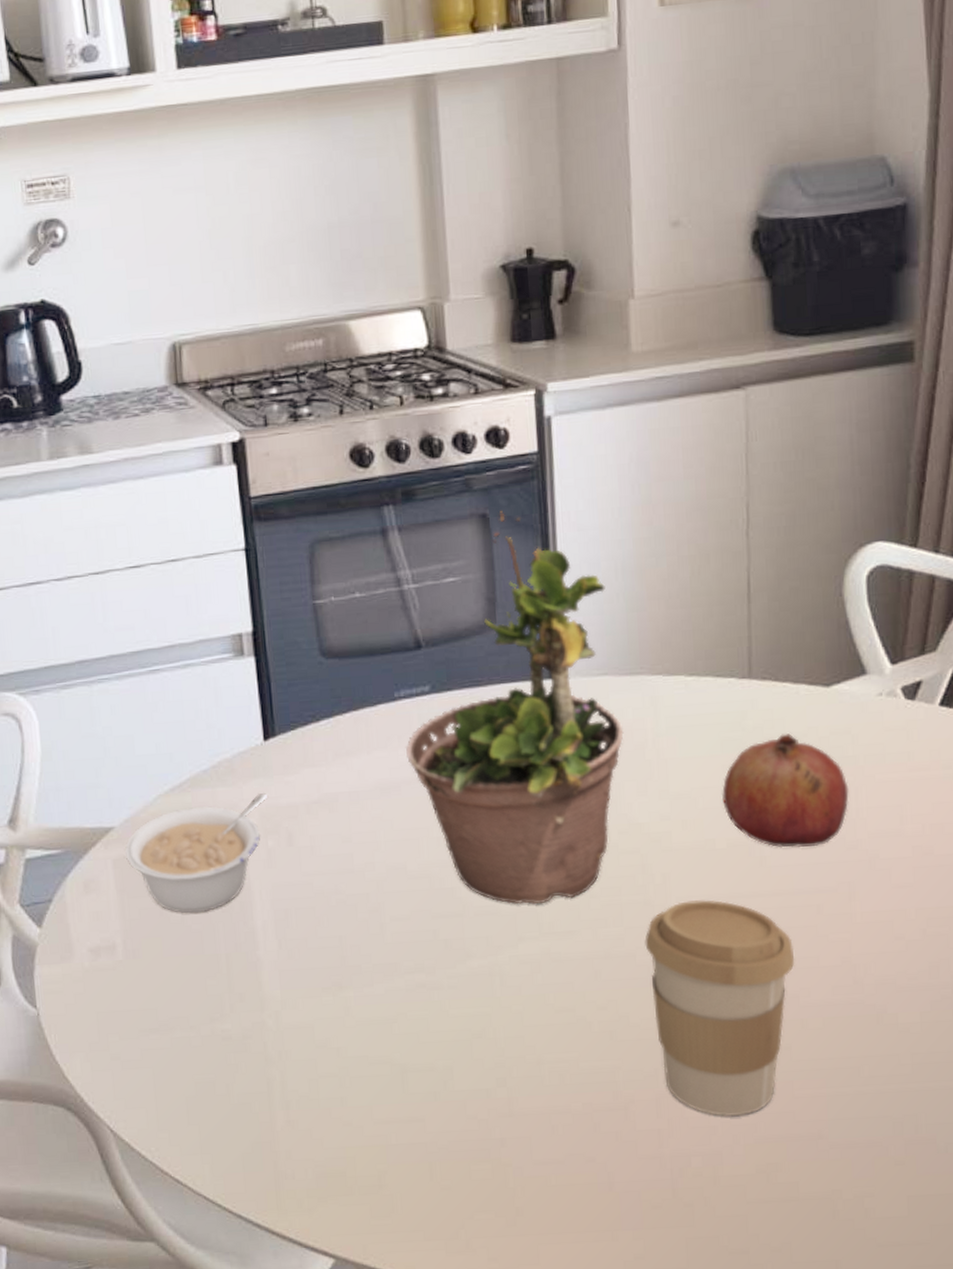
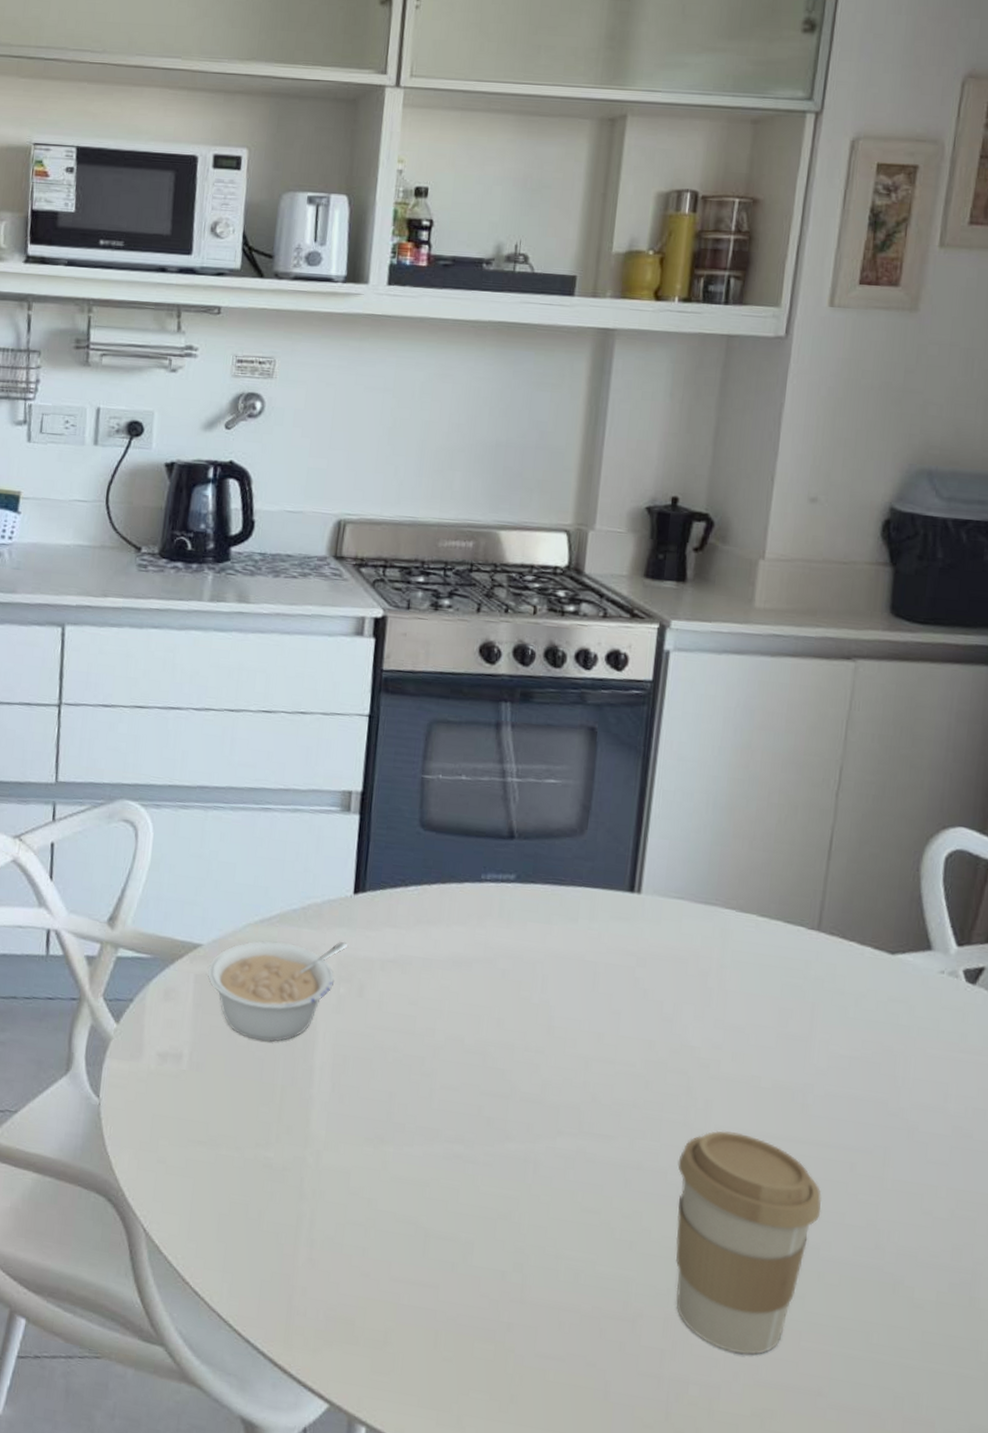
potted plant: present [405,510,624,905] -> none [482,727,695,1105]
fruit: present [722,733,849,848] -> none [774,990,899,1106]

